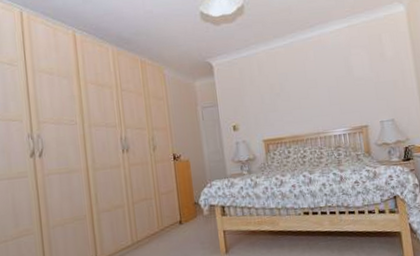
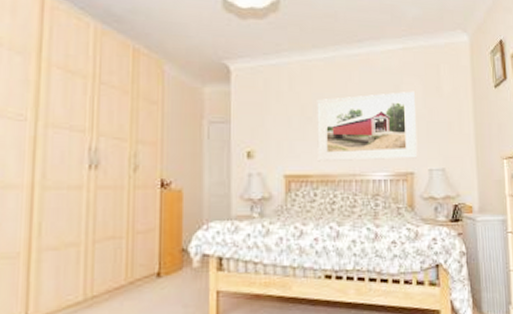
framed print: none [282,60,370,127] -> present [317,91,418,162]

